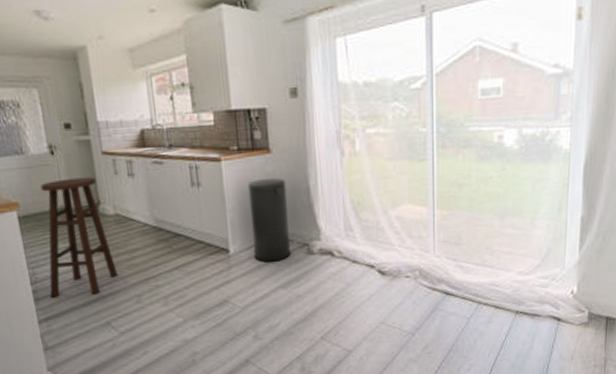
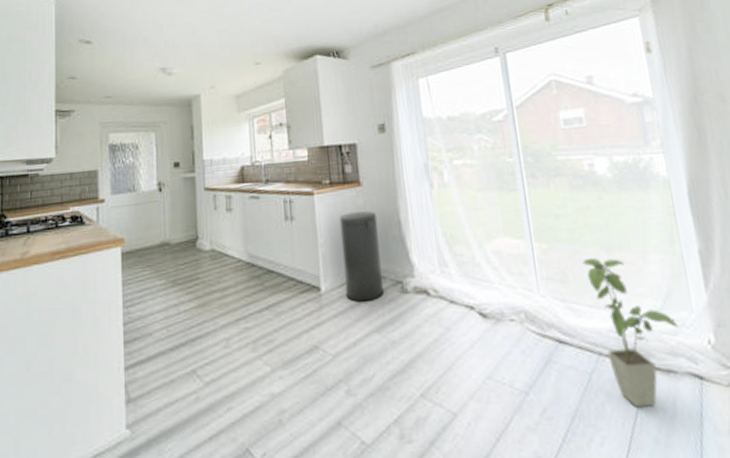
bar stool: present [40,177,118,297] -> none [141,212,209,340]
house plant: none [477,223,551,343] -> present [582,257,680,408]

